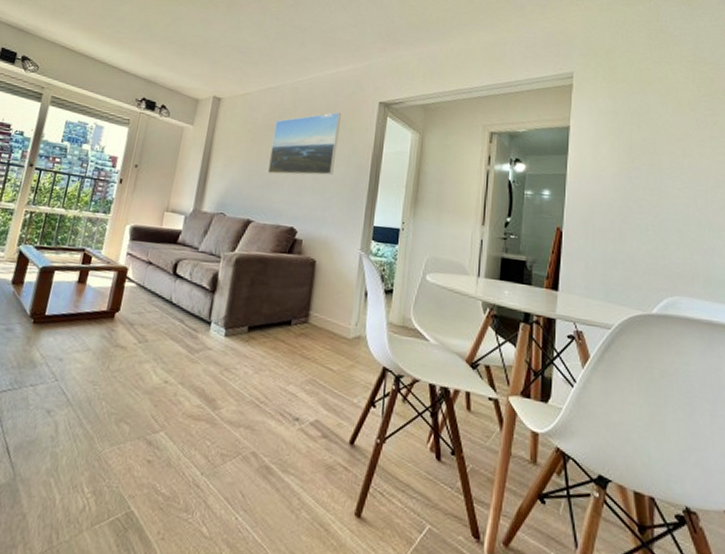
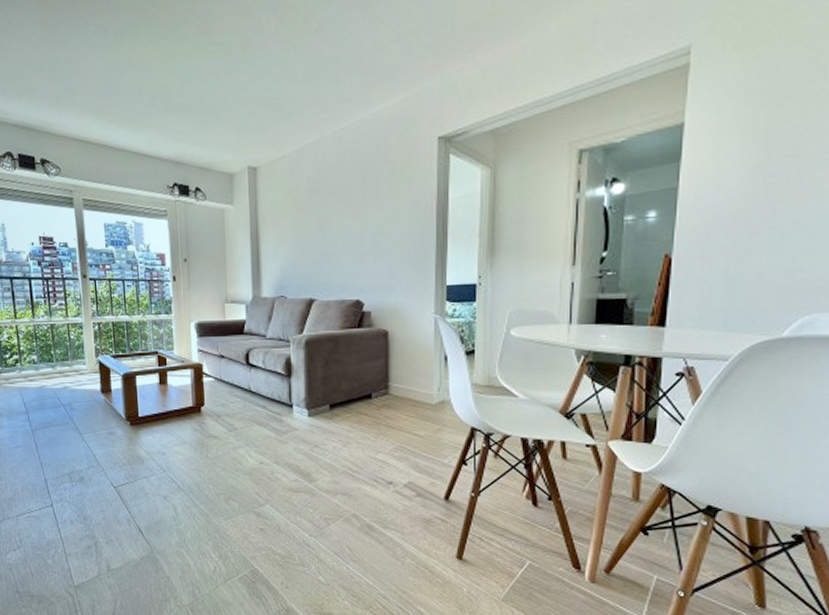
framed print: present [268,112,341,176] -> none [321,158,395,246]

